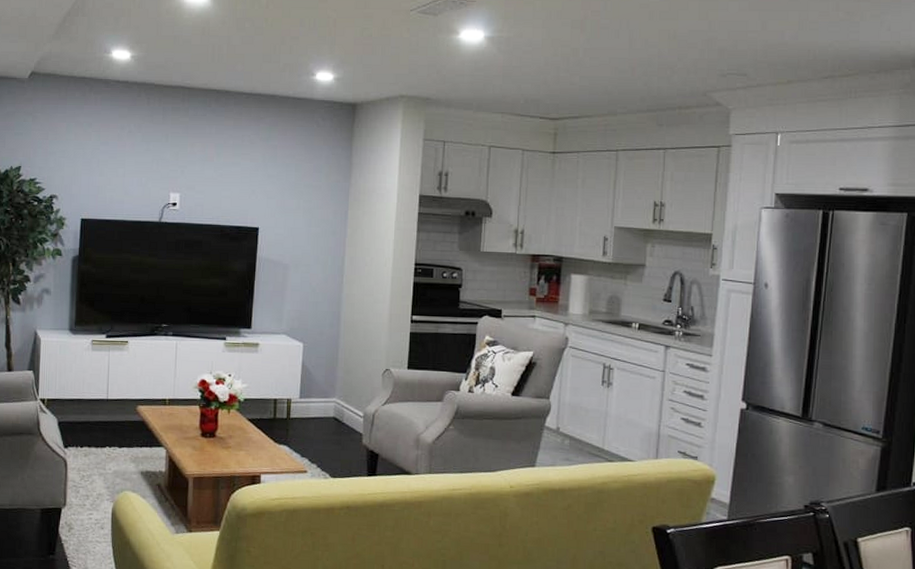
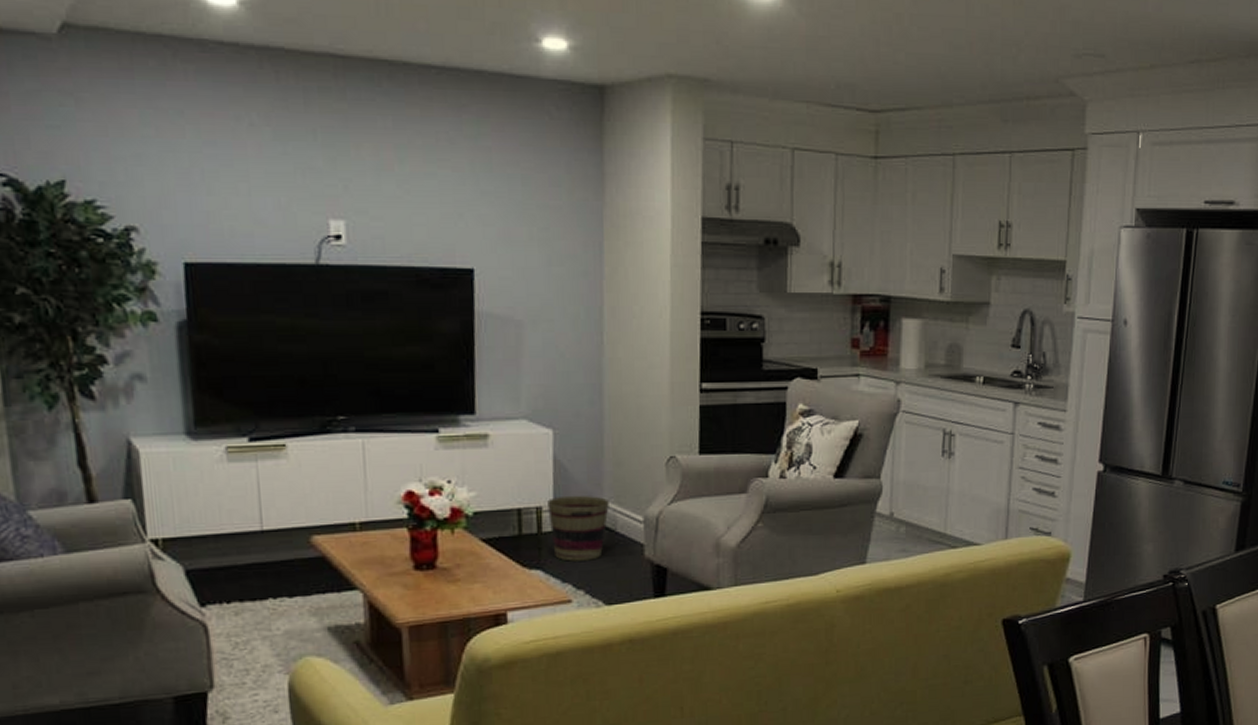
basket: none [295,392,339,442] -> present [547,495,609,562]

